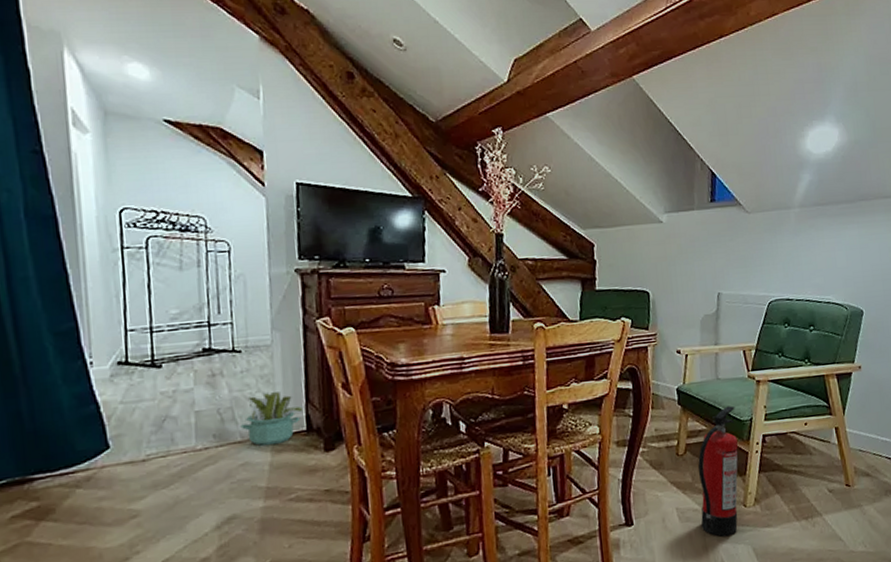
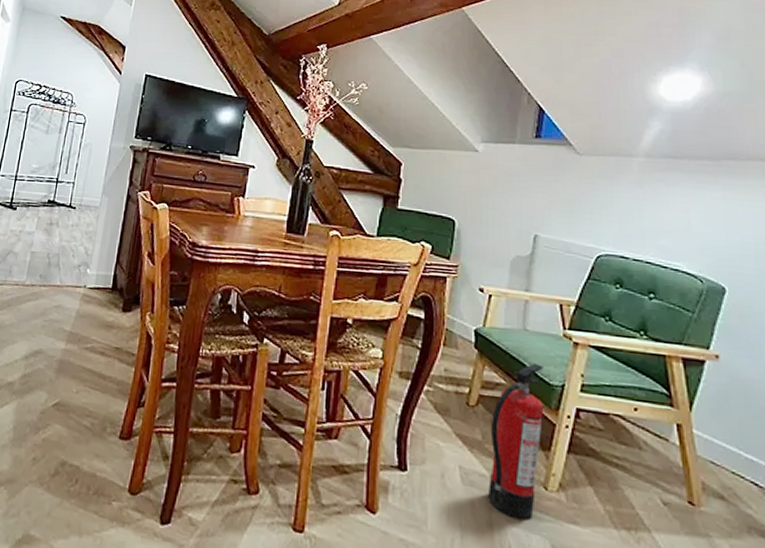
decorative plant: present [240,392,305,446] -> none [61,248,114,295]

